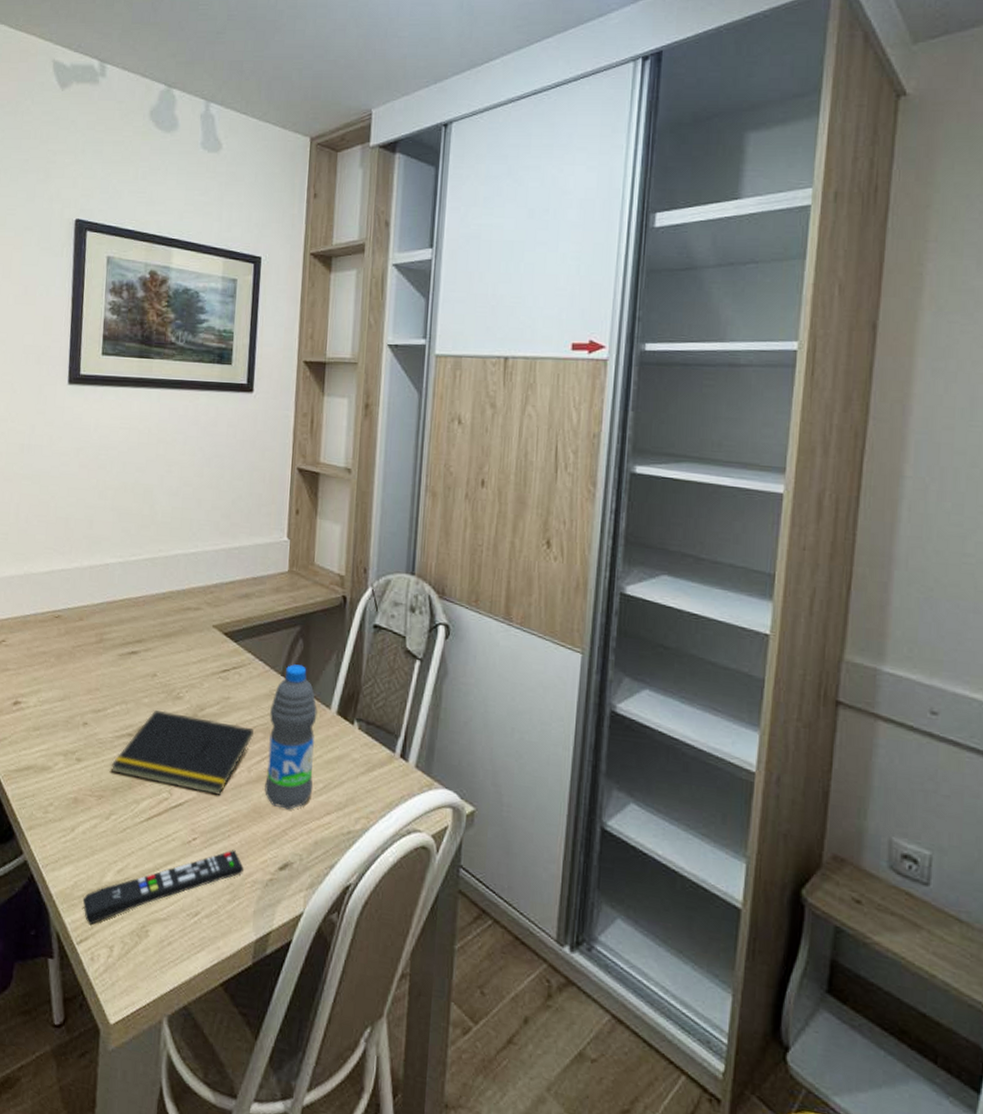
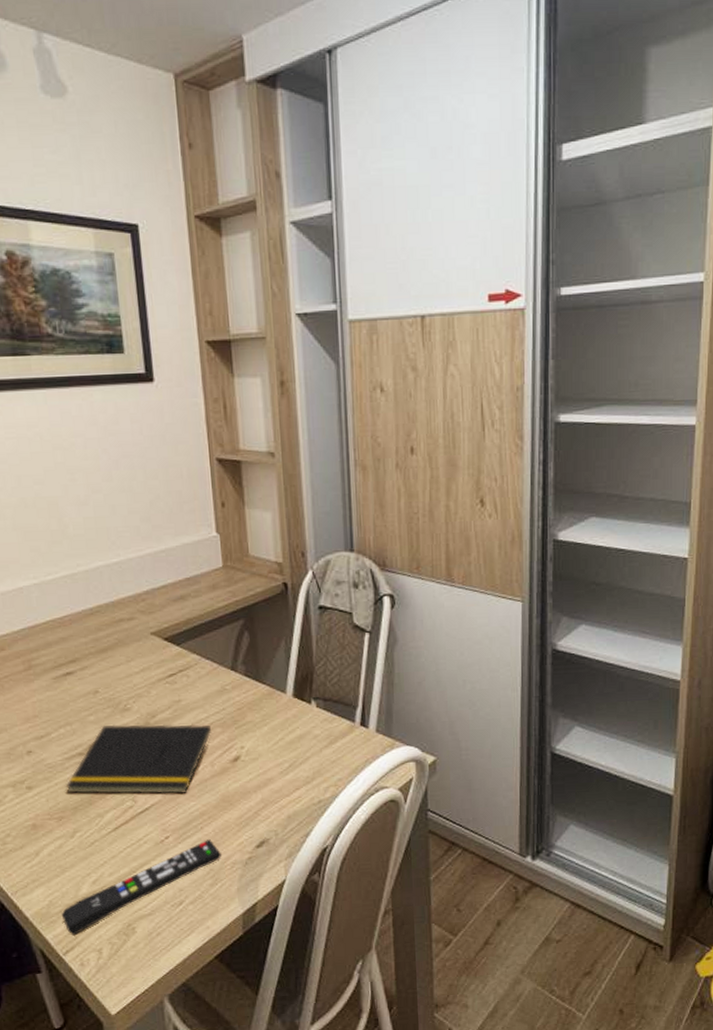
water bottle: present [265,664,318,810] -> none [225,657,279,793]

